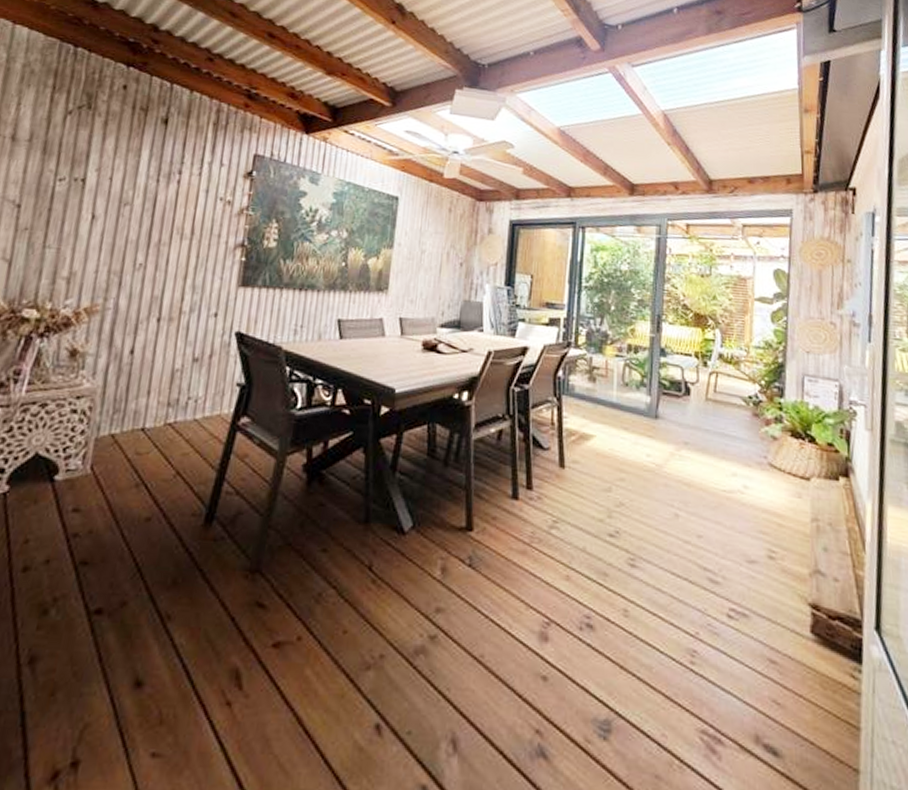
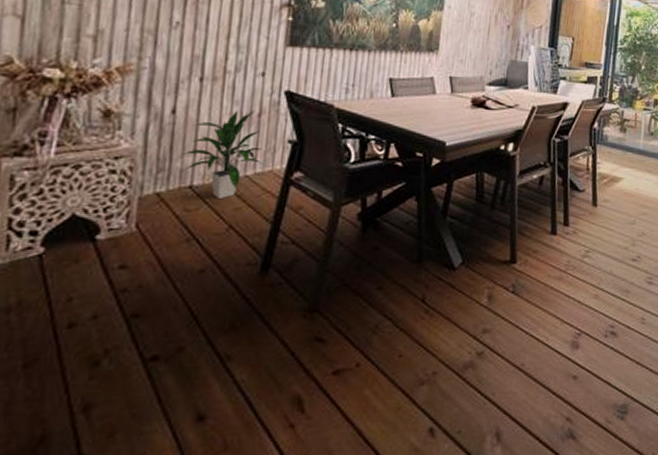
indoor plant: none [137,351,212,443] -> present [182,110,263,198]

